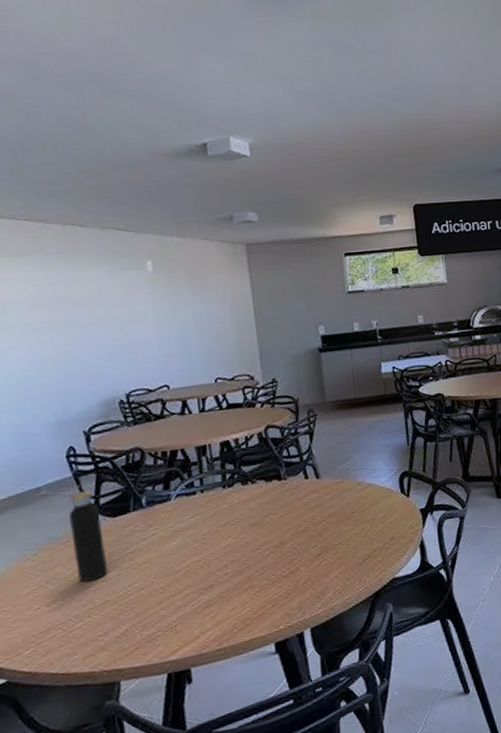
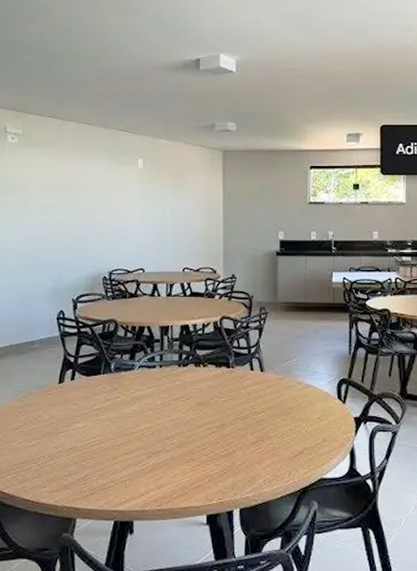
water bottle: present [67,484,108,583] -> none [53,344,78,428]

